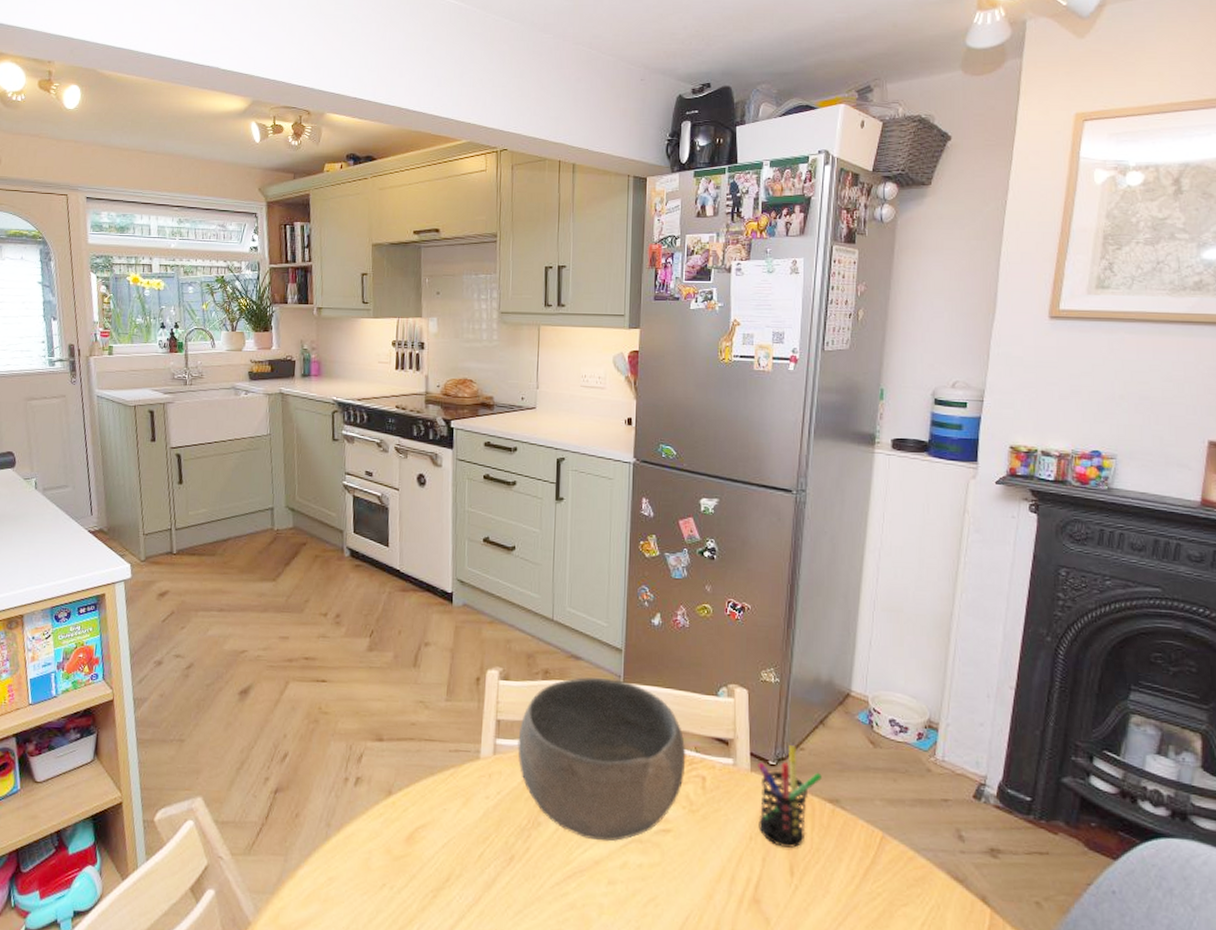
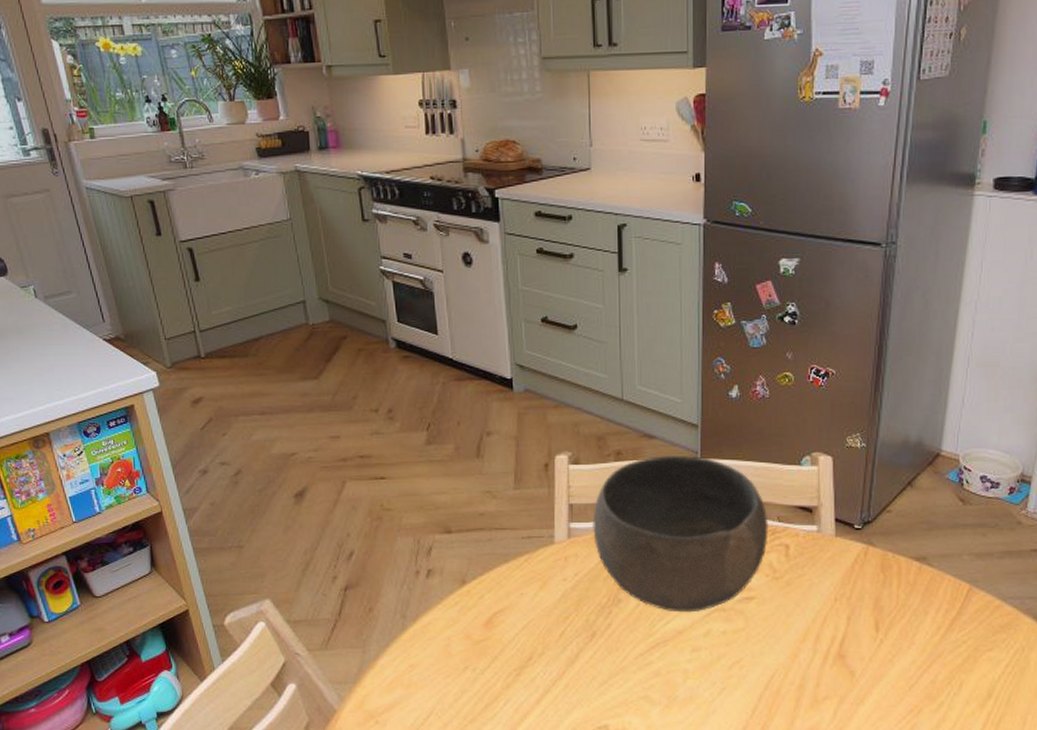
pen holder: present [758,745,822,848] -> none [843,508,909,605]

